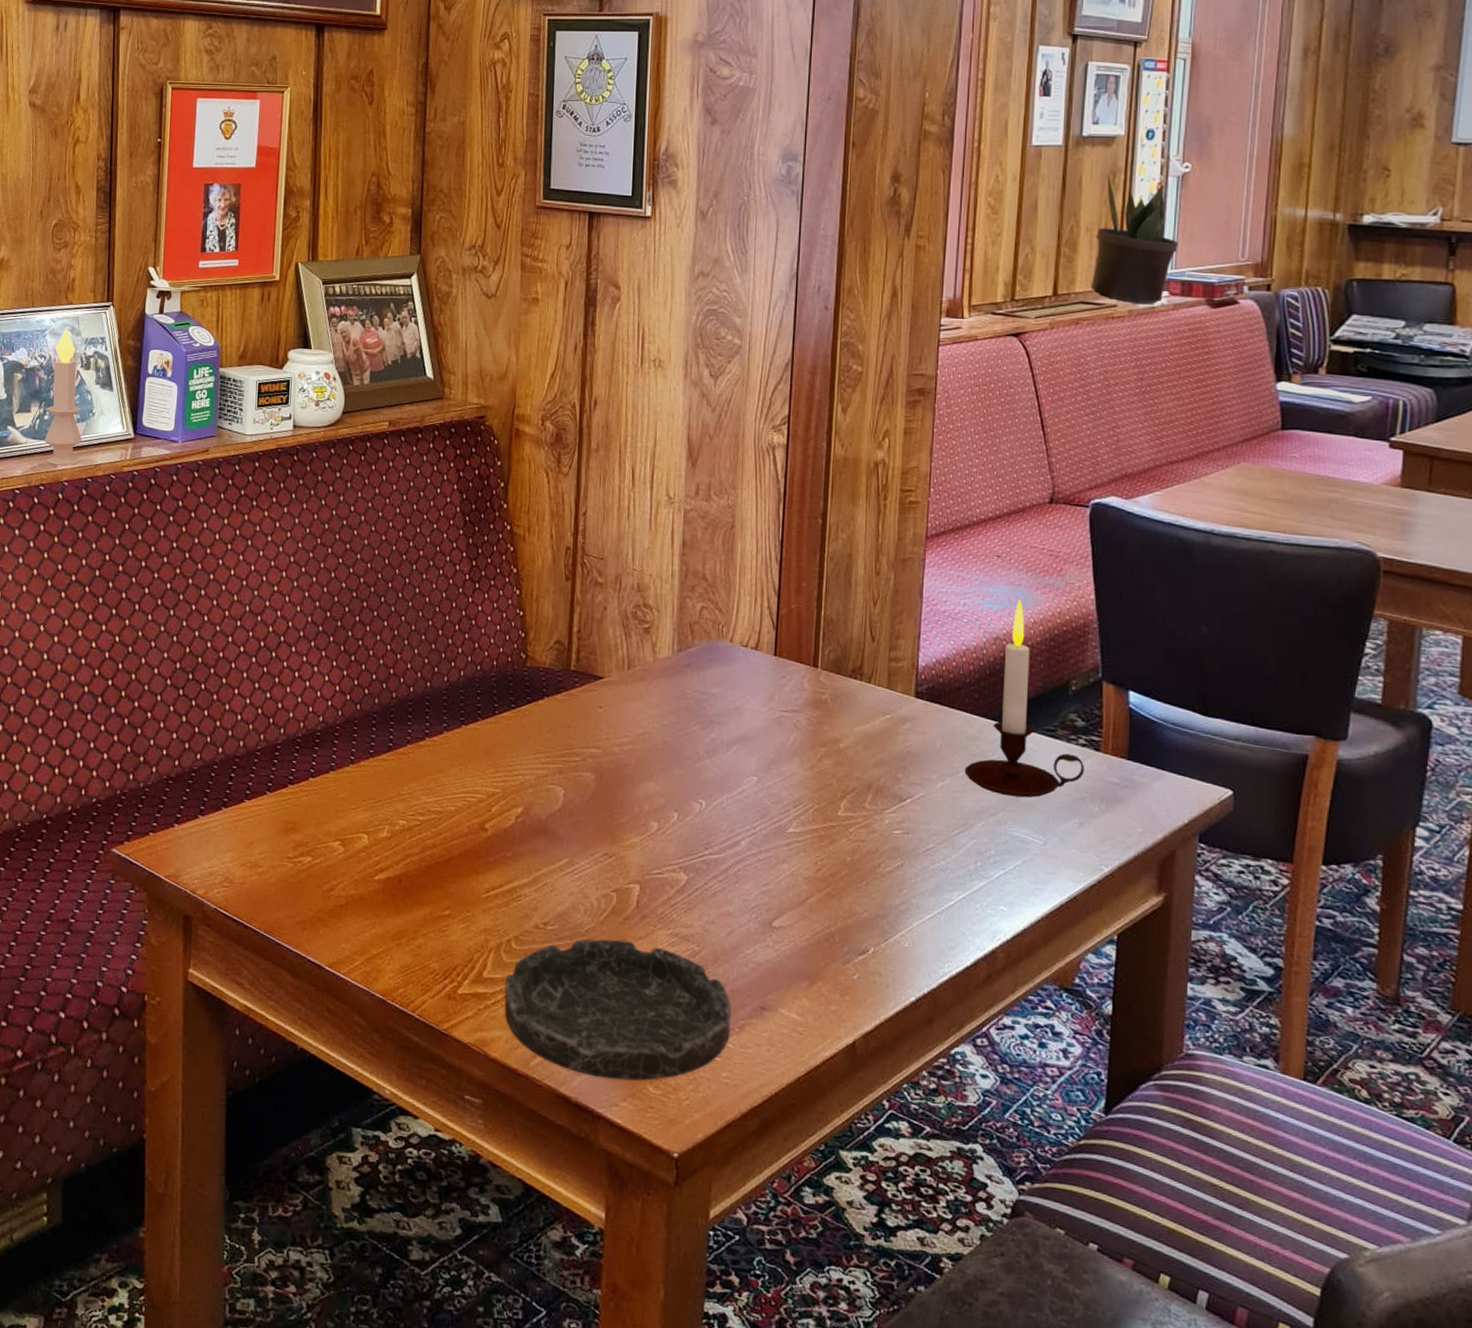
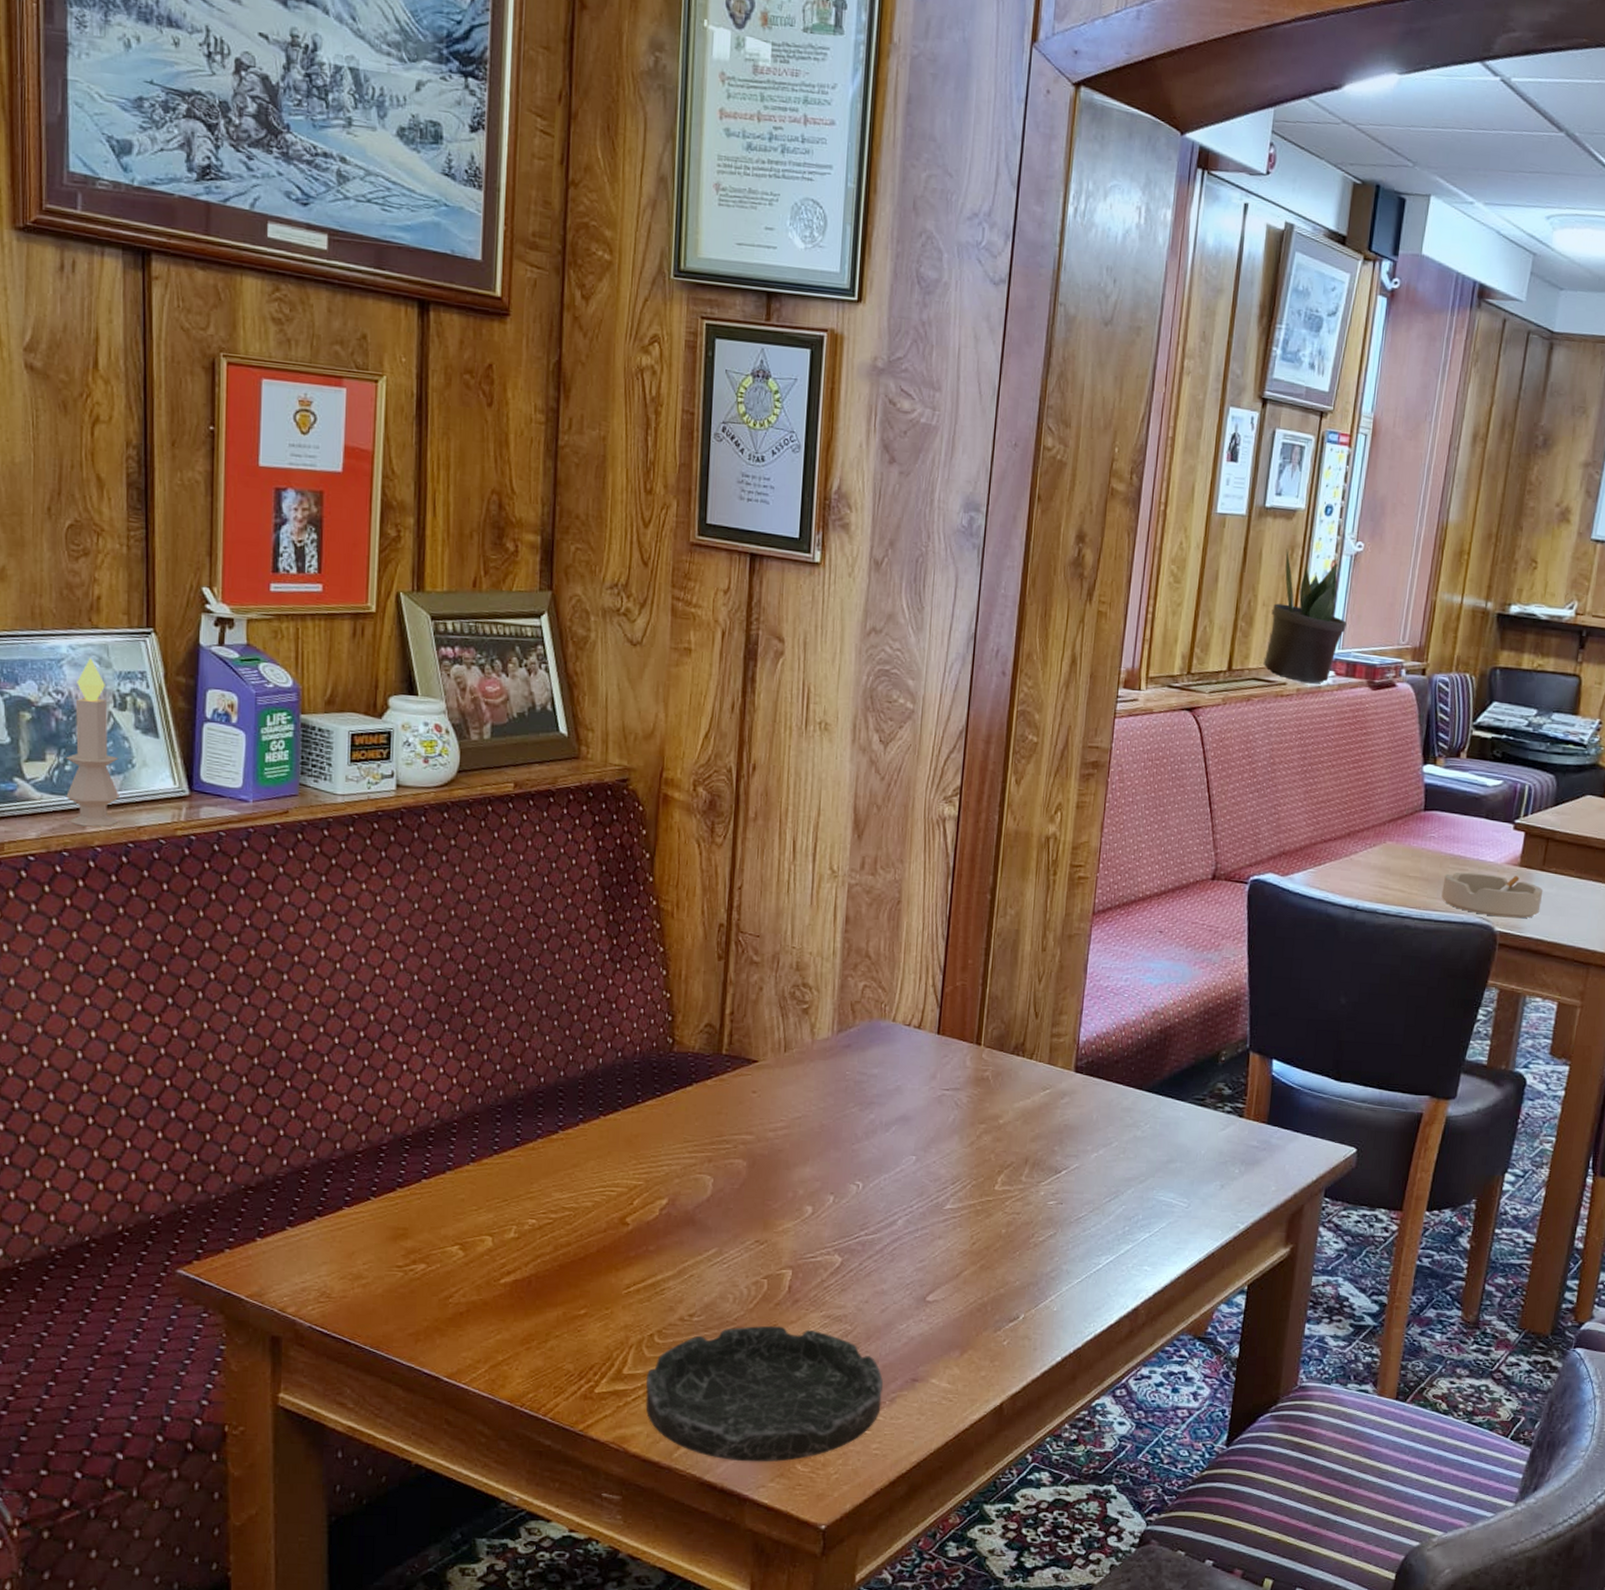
candle: present [964,599,1084,798] -> none [1118,974,1228,1164]
ashtray: none [1310,493,1432,544] -> present [1441,872,1544,919]

